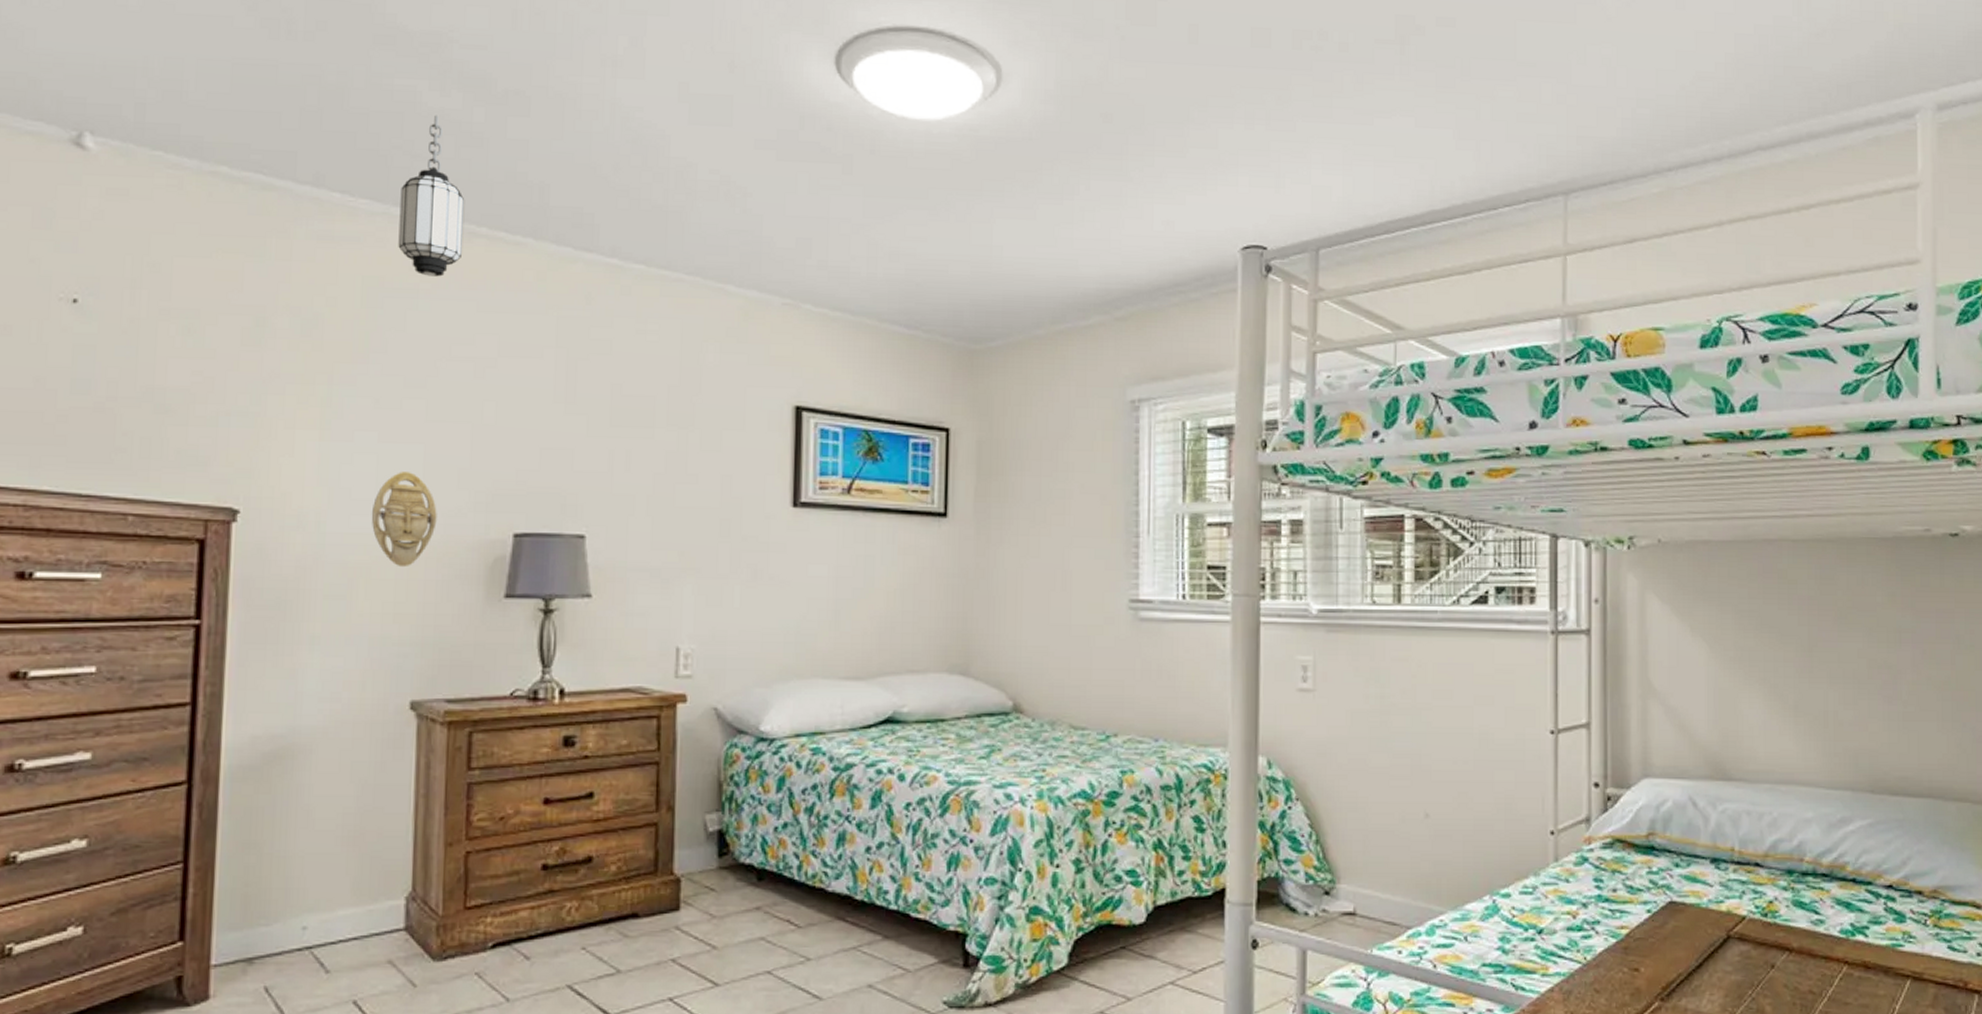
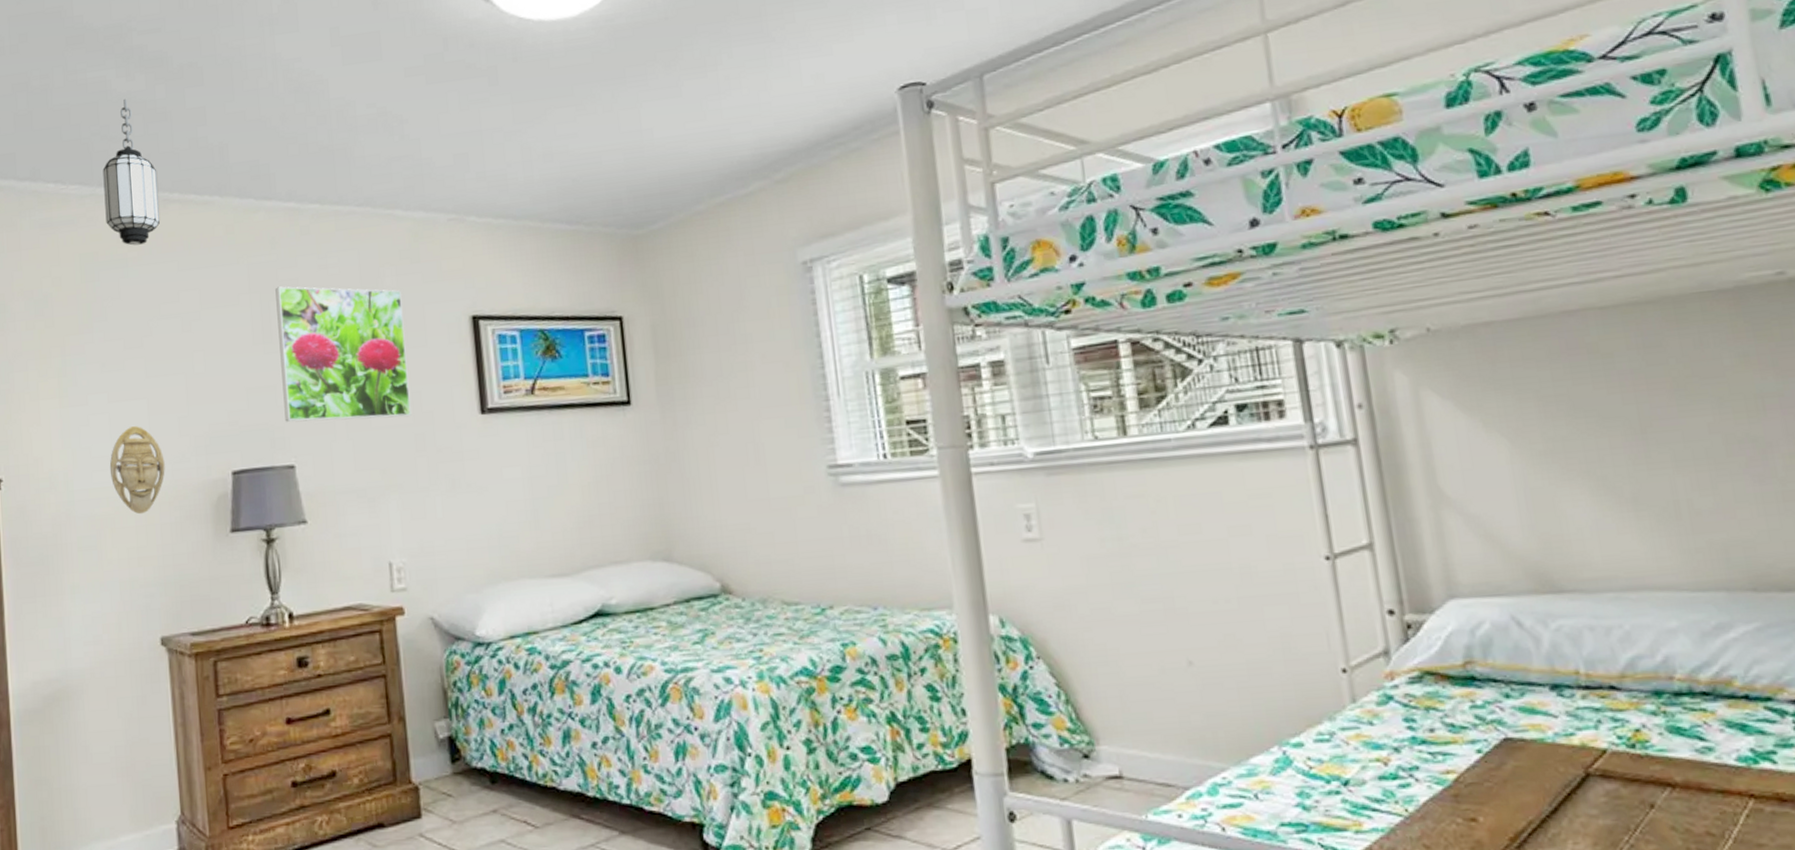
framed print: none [580,345,723,500] -> present [275,286,411,422]

